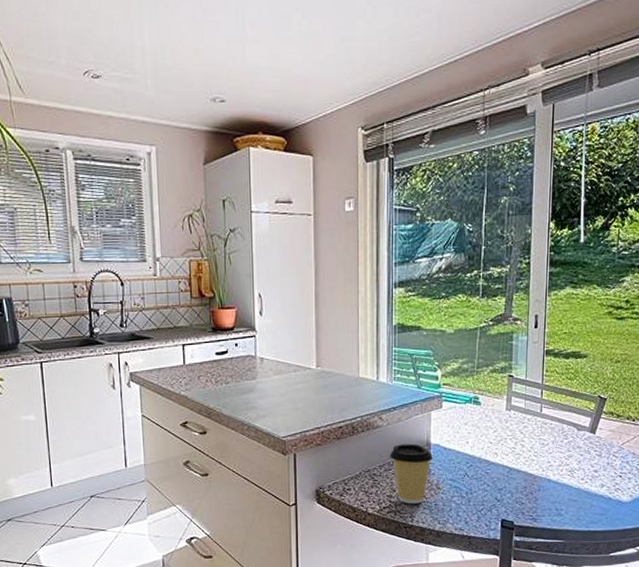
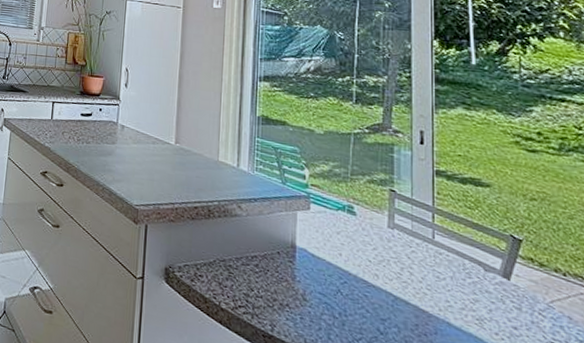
coffee cup: present [389,443,433,504] -> none [247,239,299,312]

